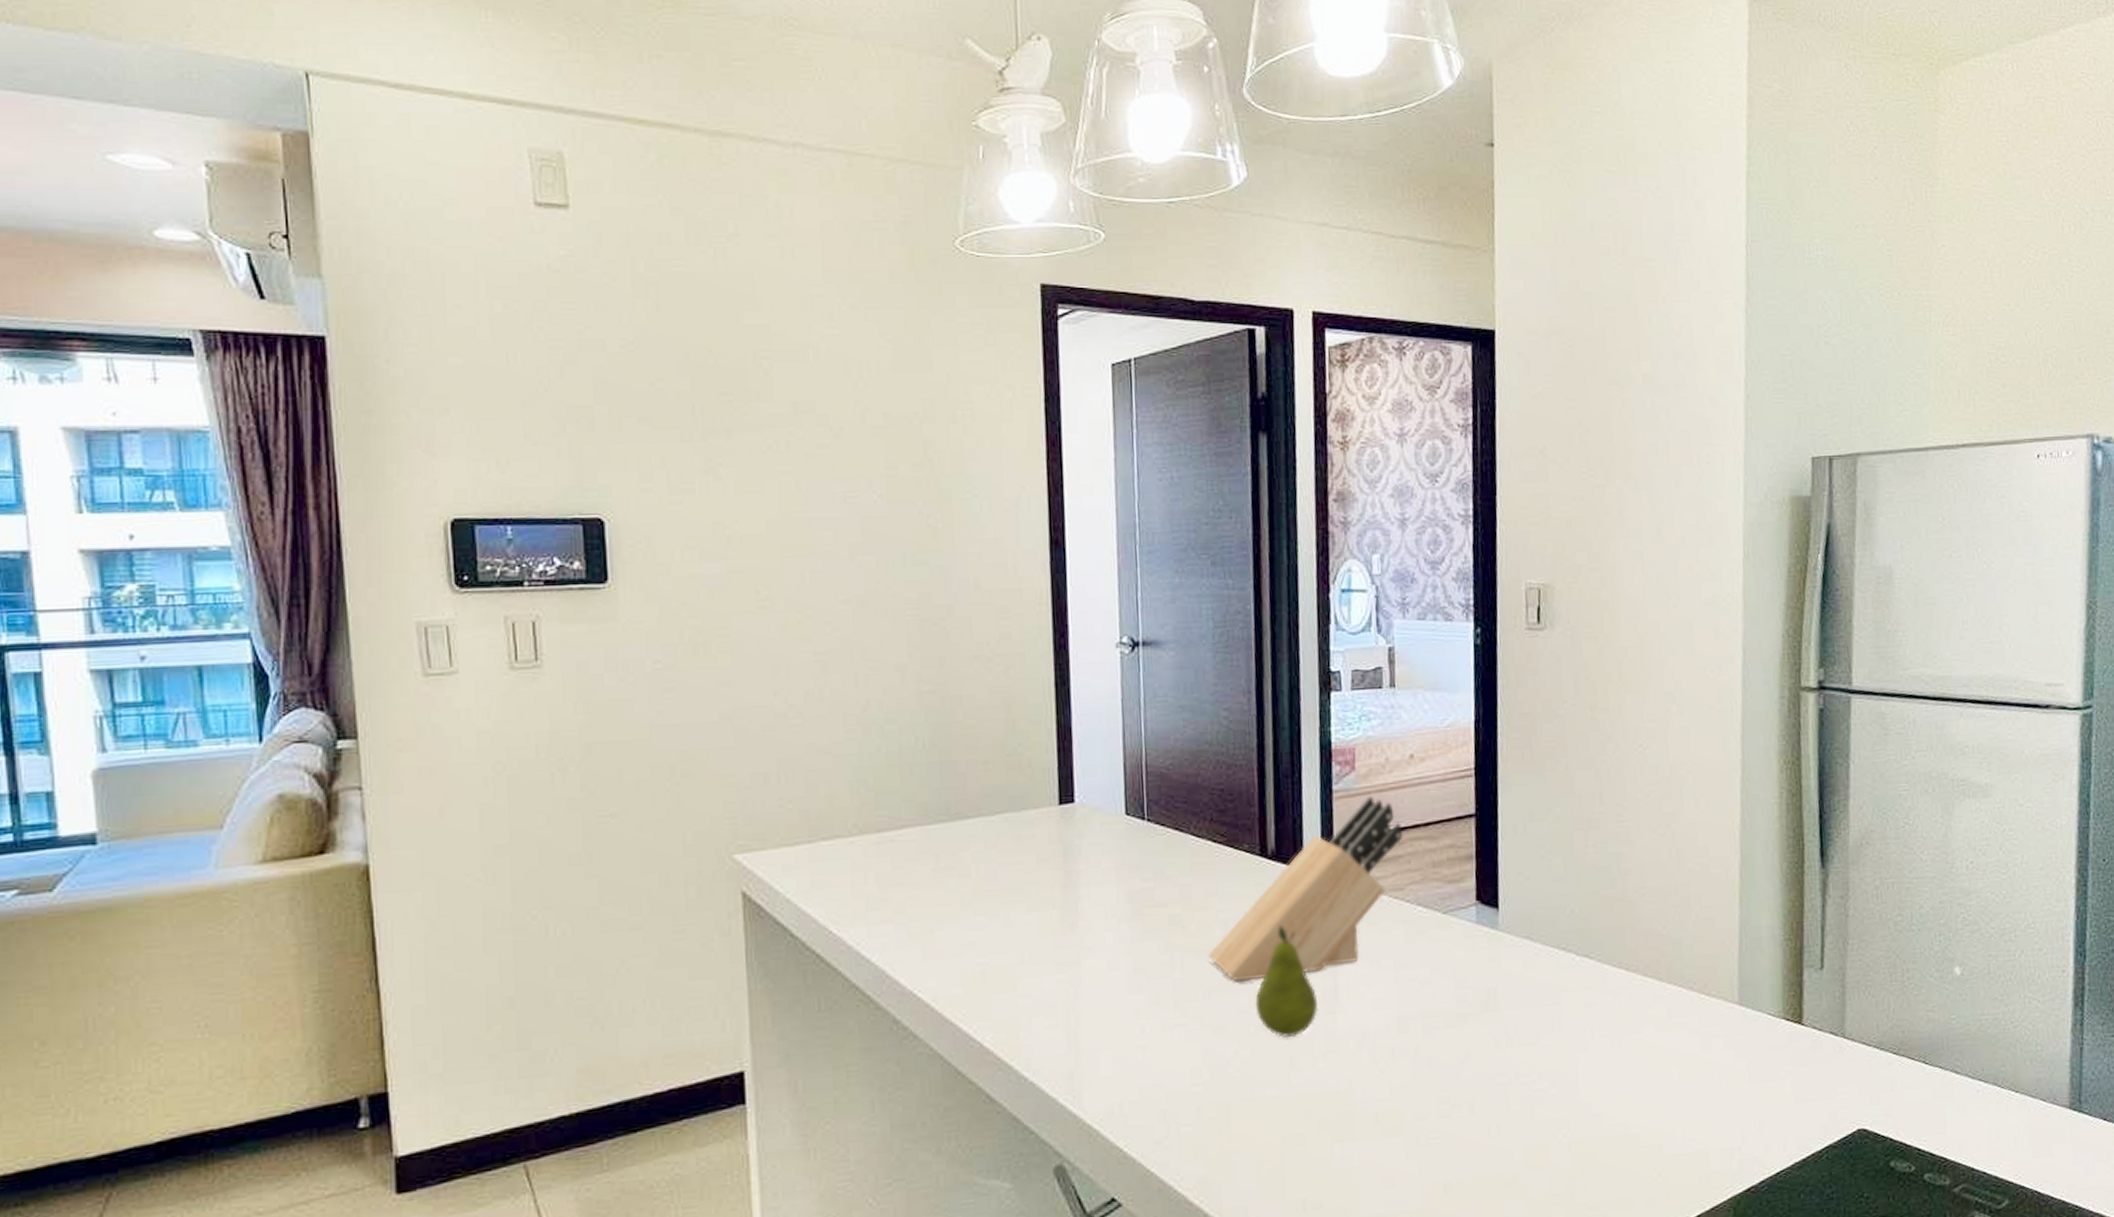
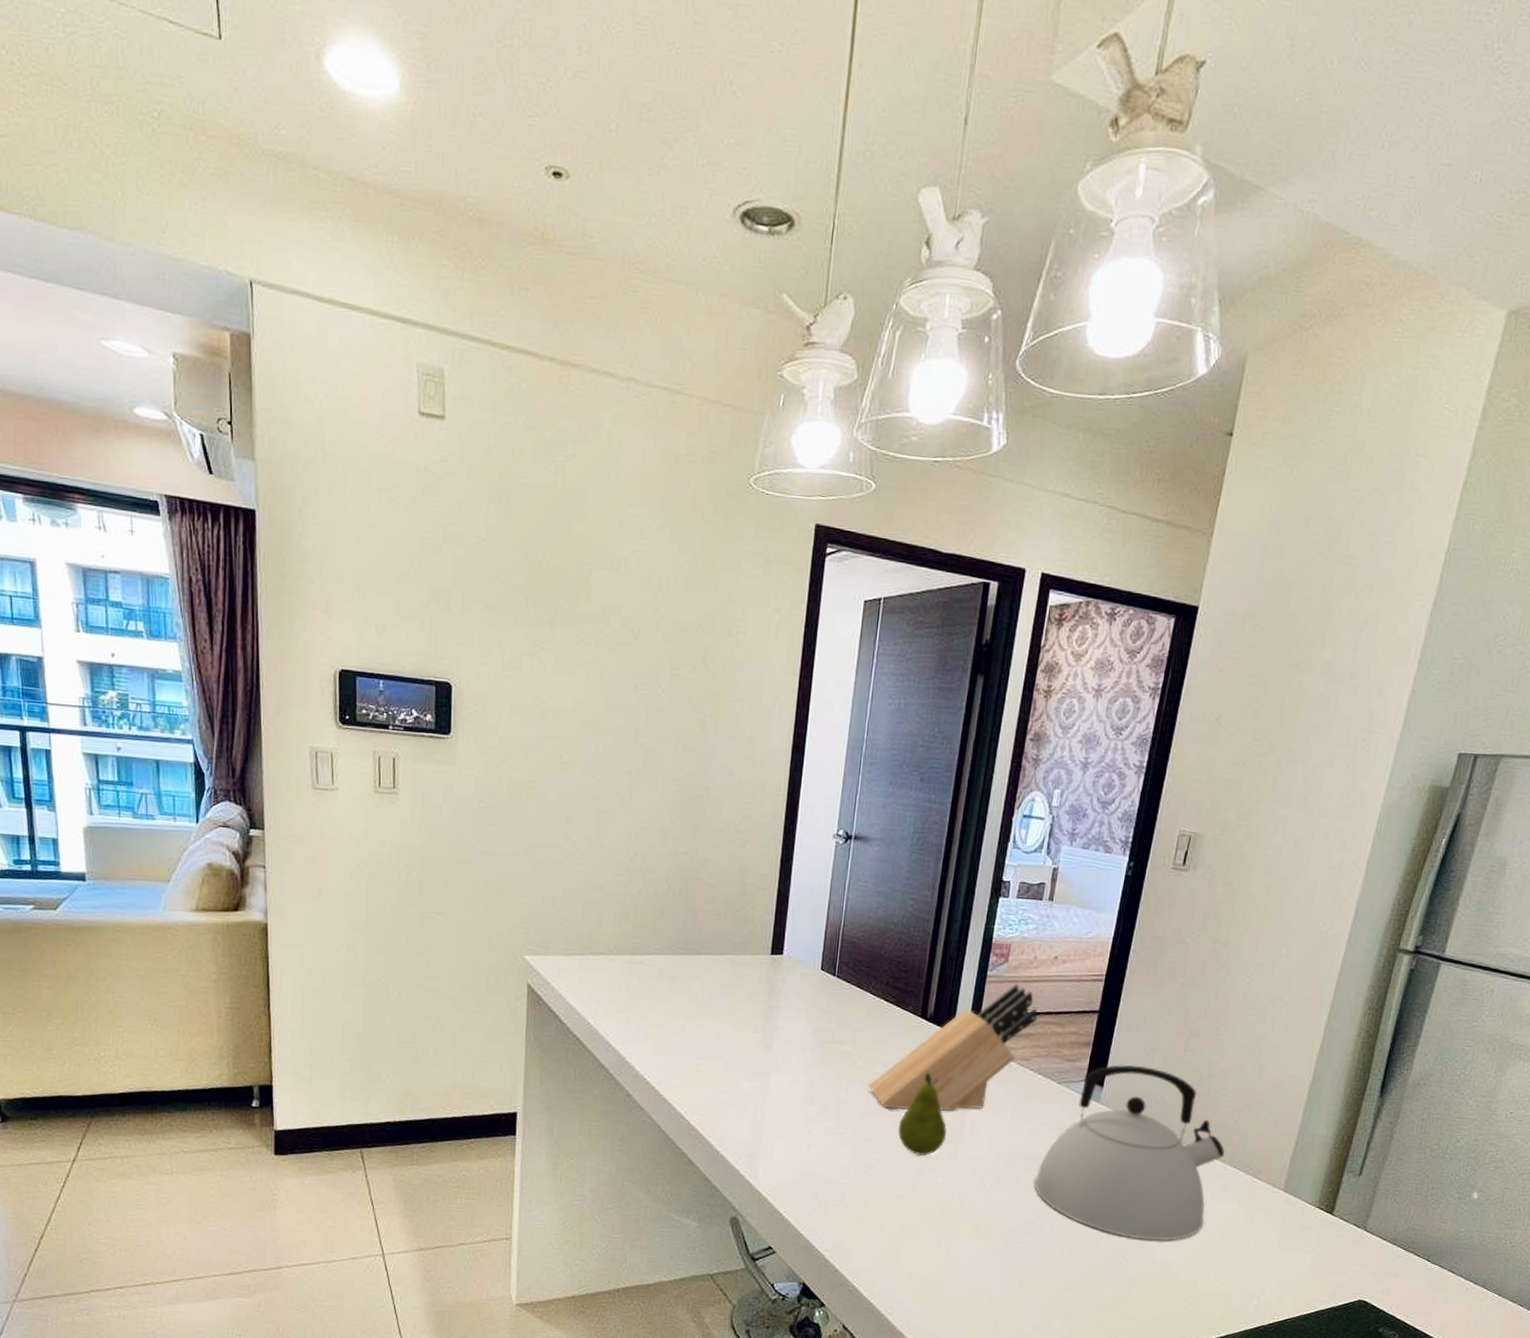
kettle: none [1438,874,1659,1100] -> present [1033,1065,1225,1241]

